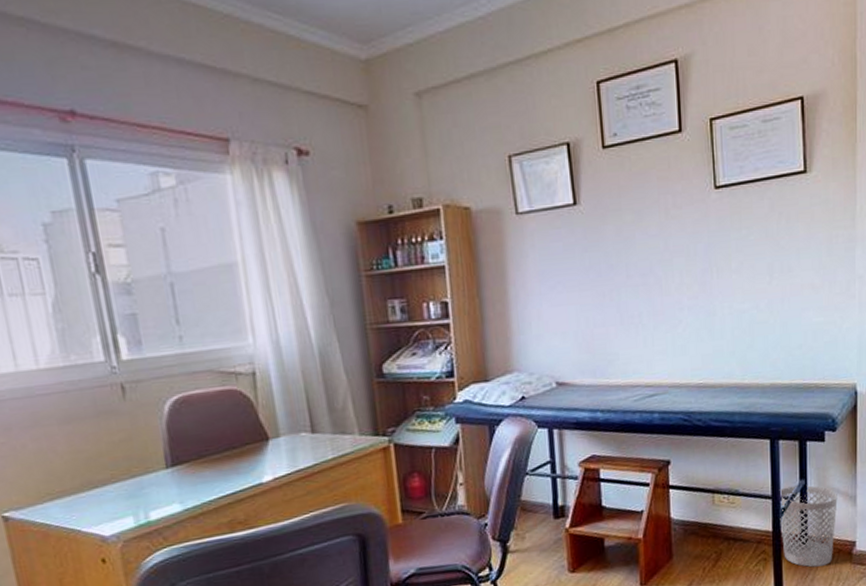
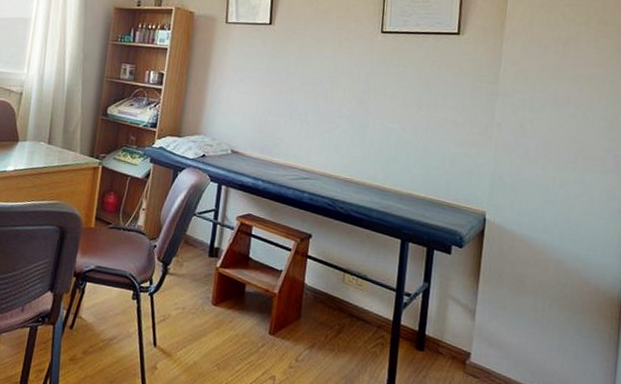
wastebasket: present [780,485,838,568] -> none [400,285,458,367]

